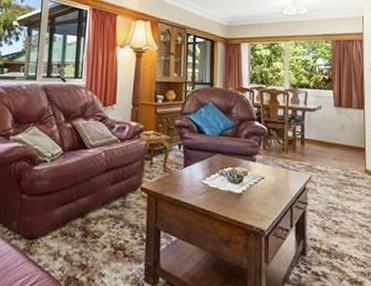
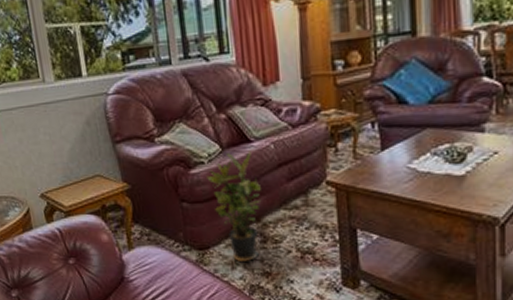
potted plant: none [47,155,90,254] -> present [207,150,262,263]

